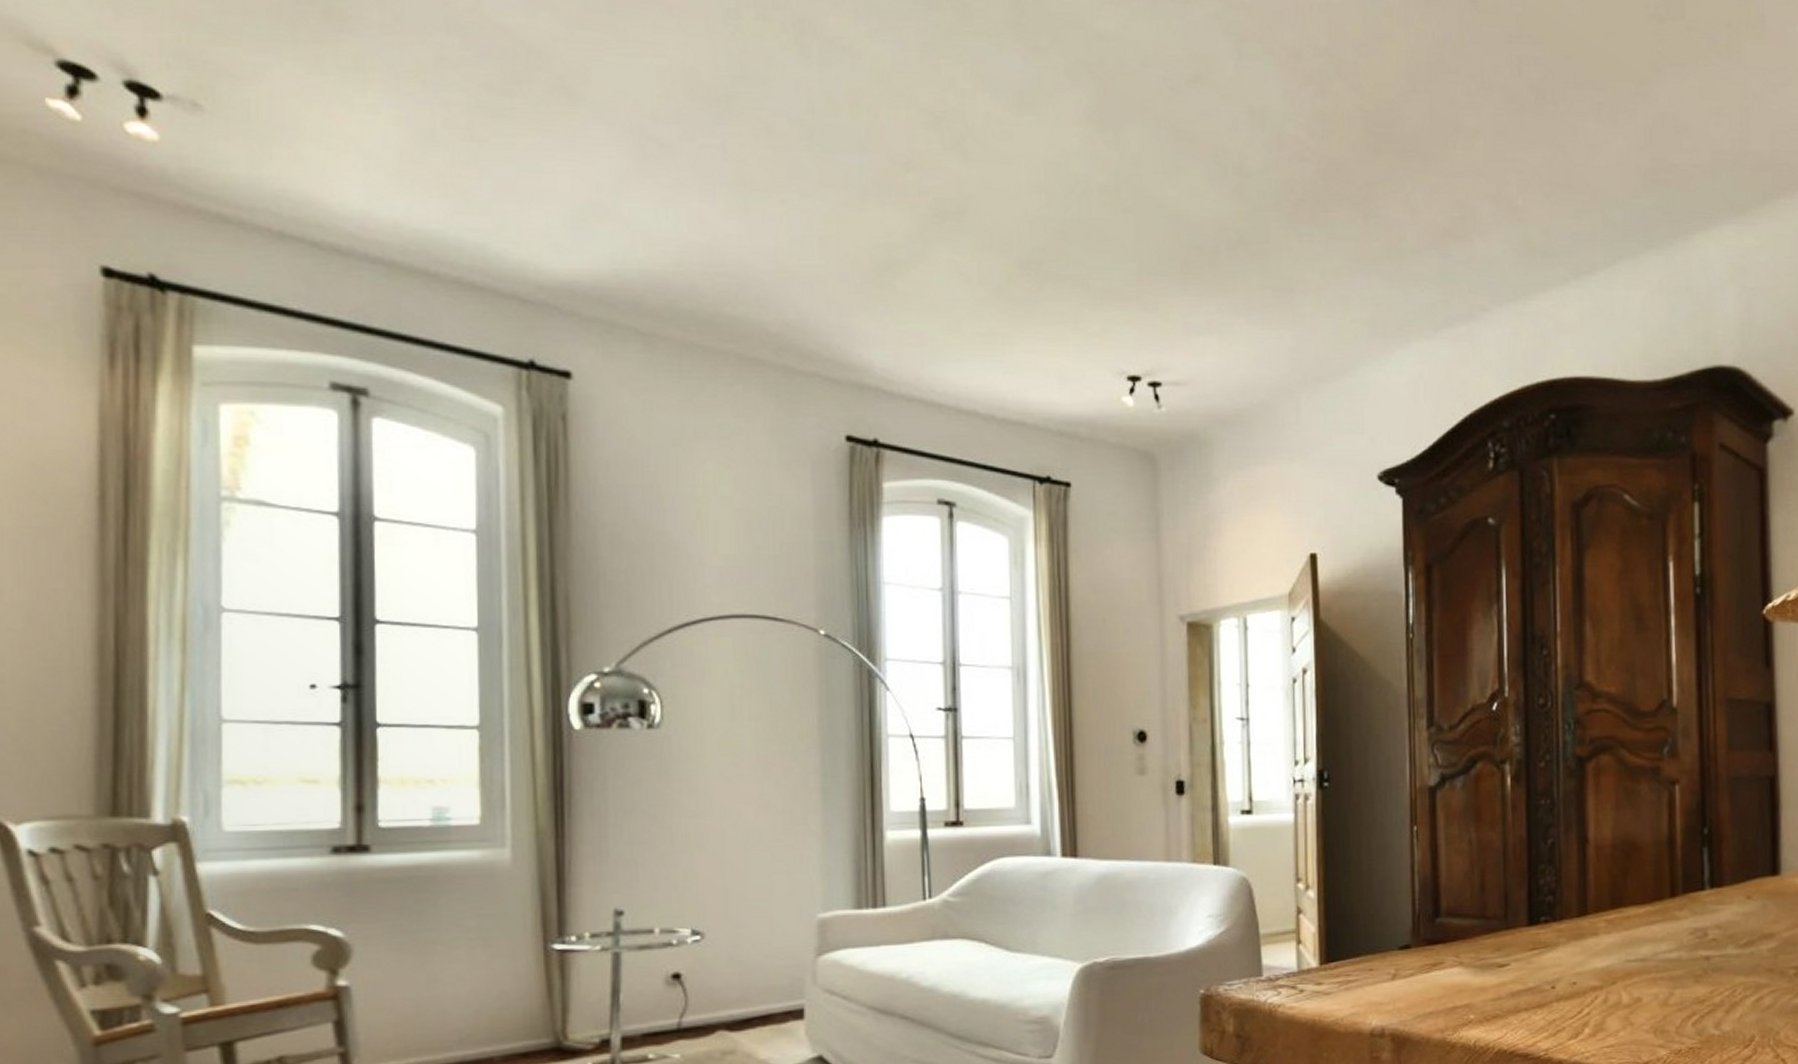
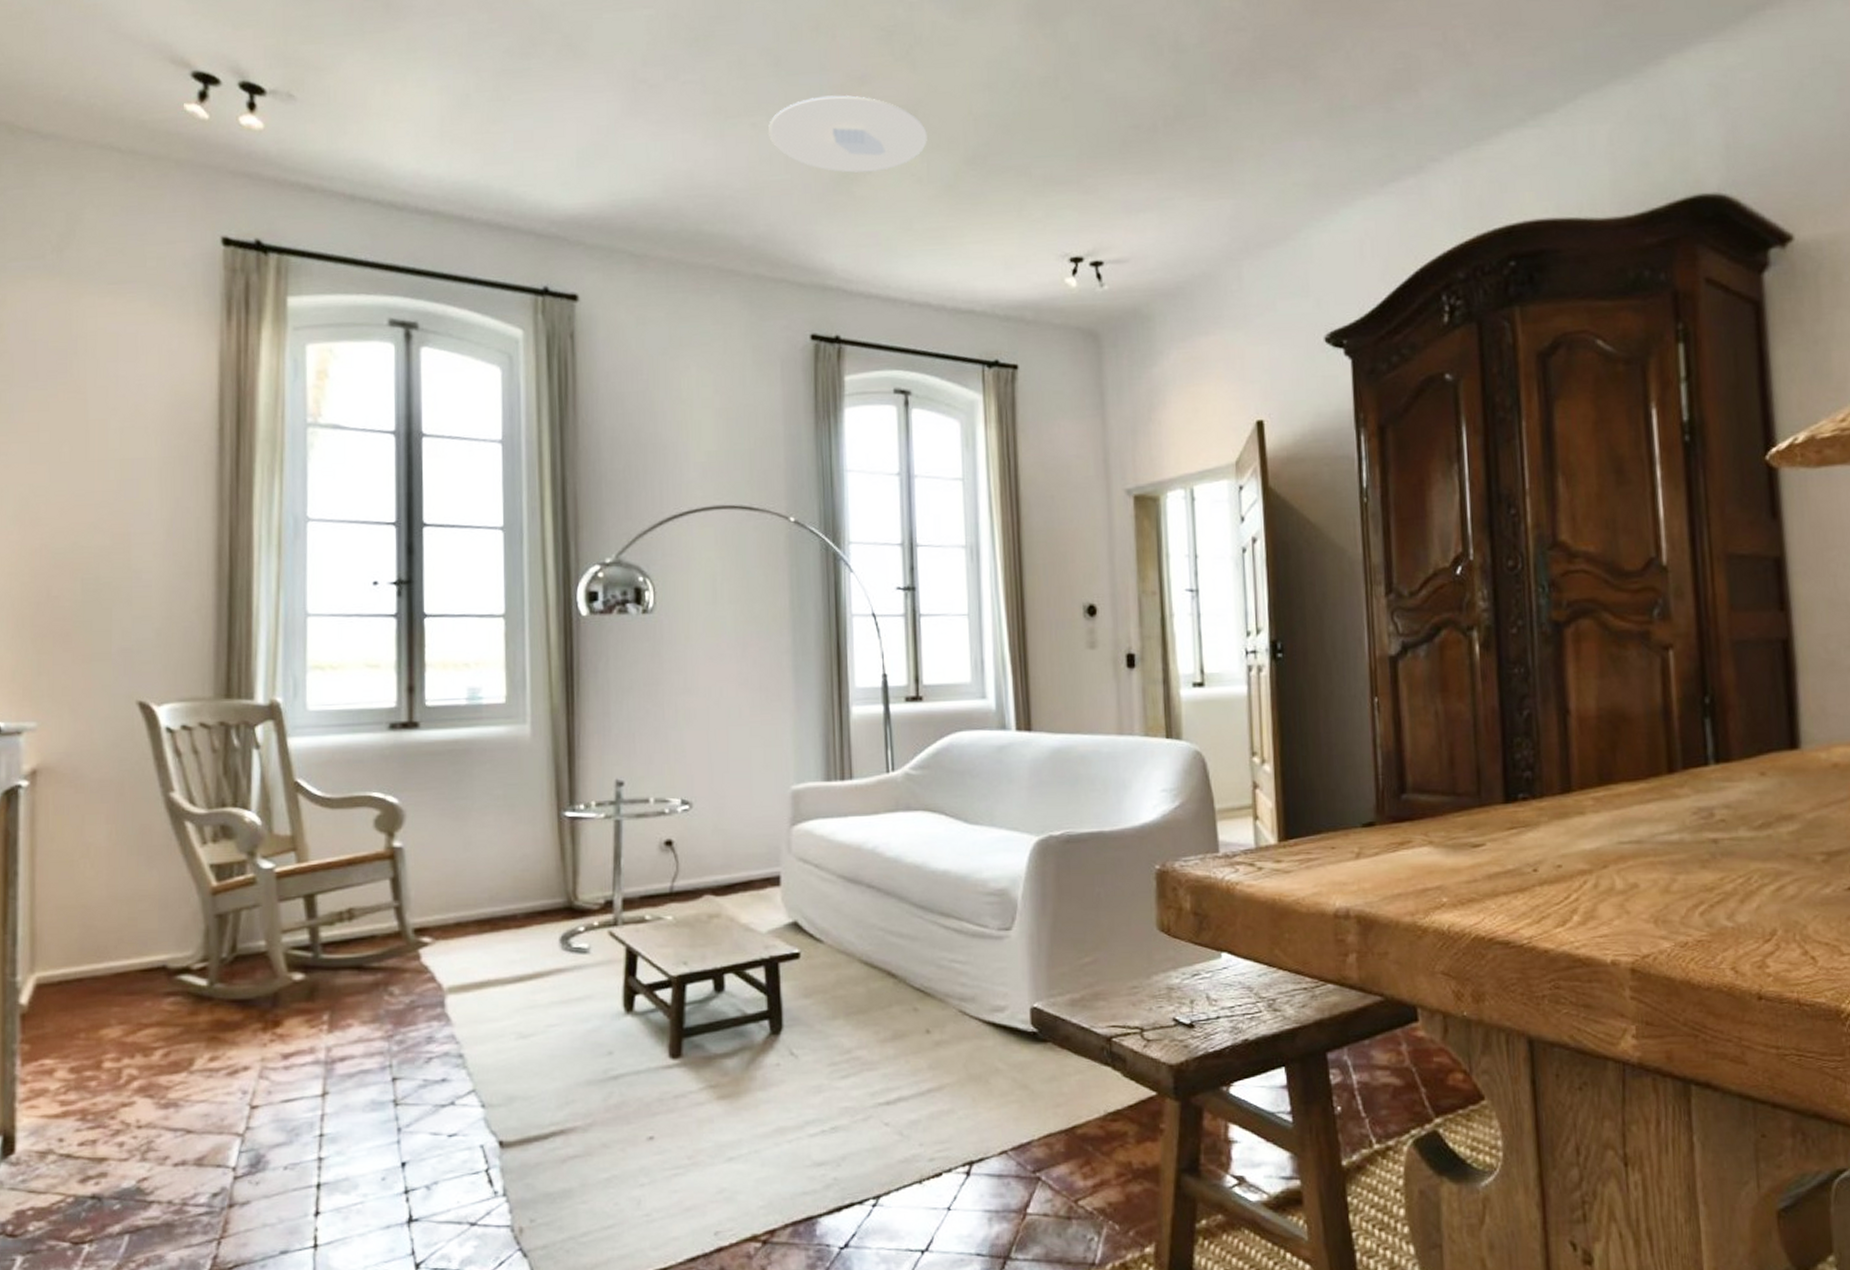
ceiling light: none [800,178,978,267] -> present [769,95,927,174]

